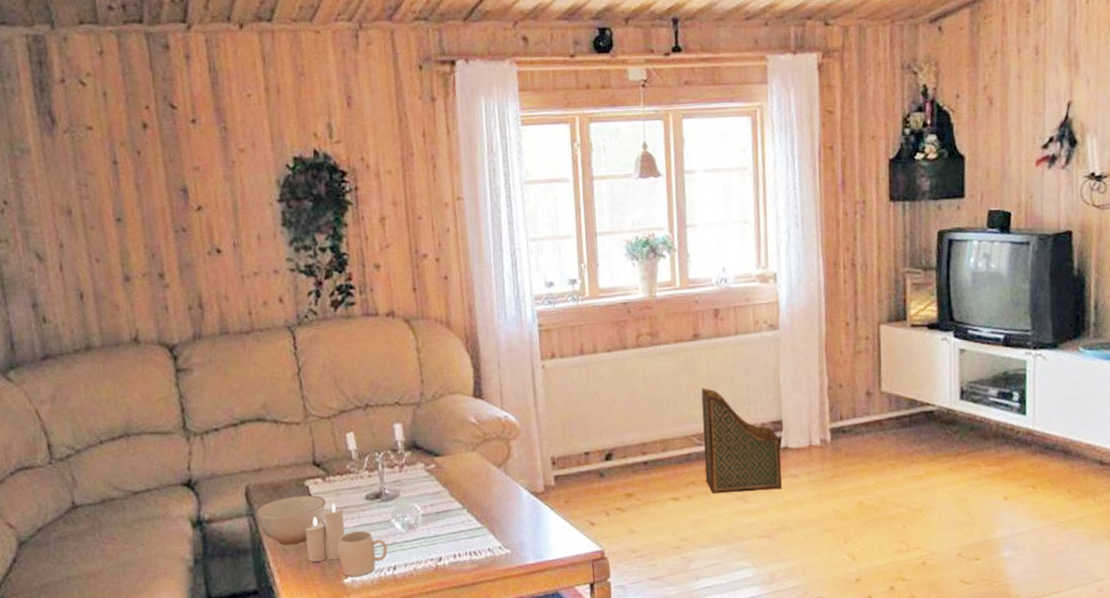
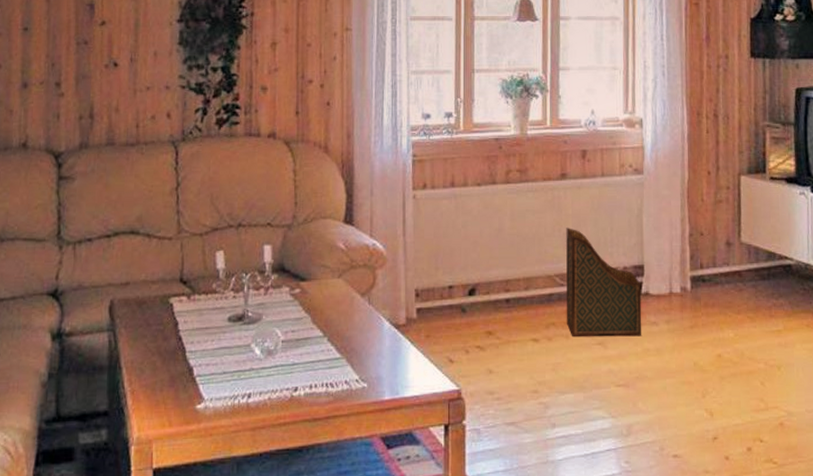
bowl: present [256,495,326,545] -> none [117,312,188,365]
candle: present [305,503,345,562] -> none [163,323,204,384]
mug: present [338,530,387,577] -> none [194,353,244,402]

